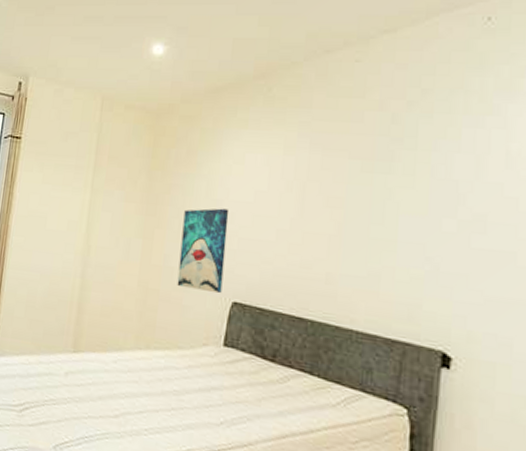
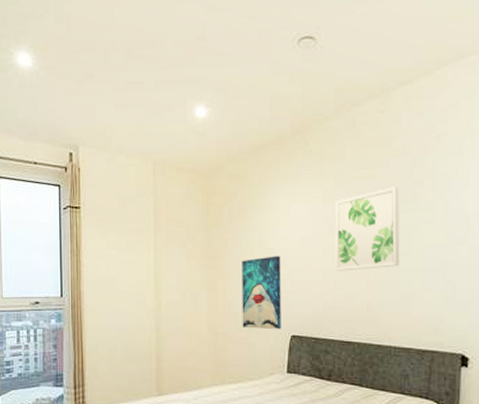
wall art: none [291,143,374,236] -> present [335,187,400,271]

